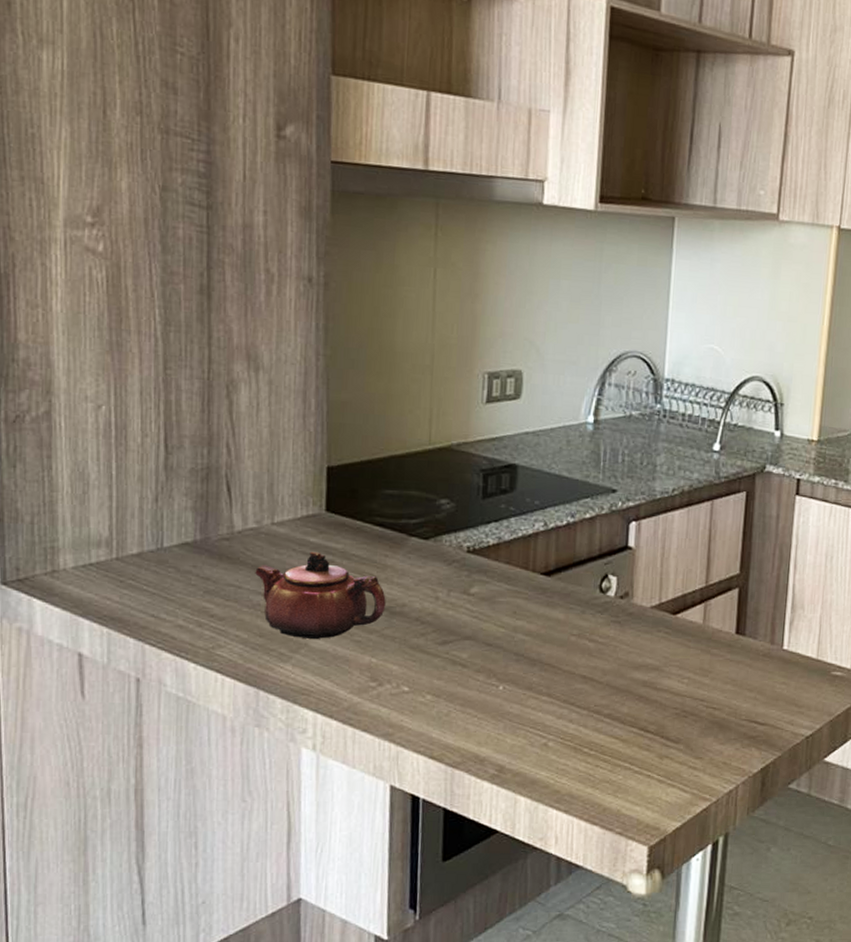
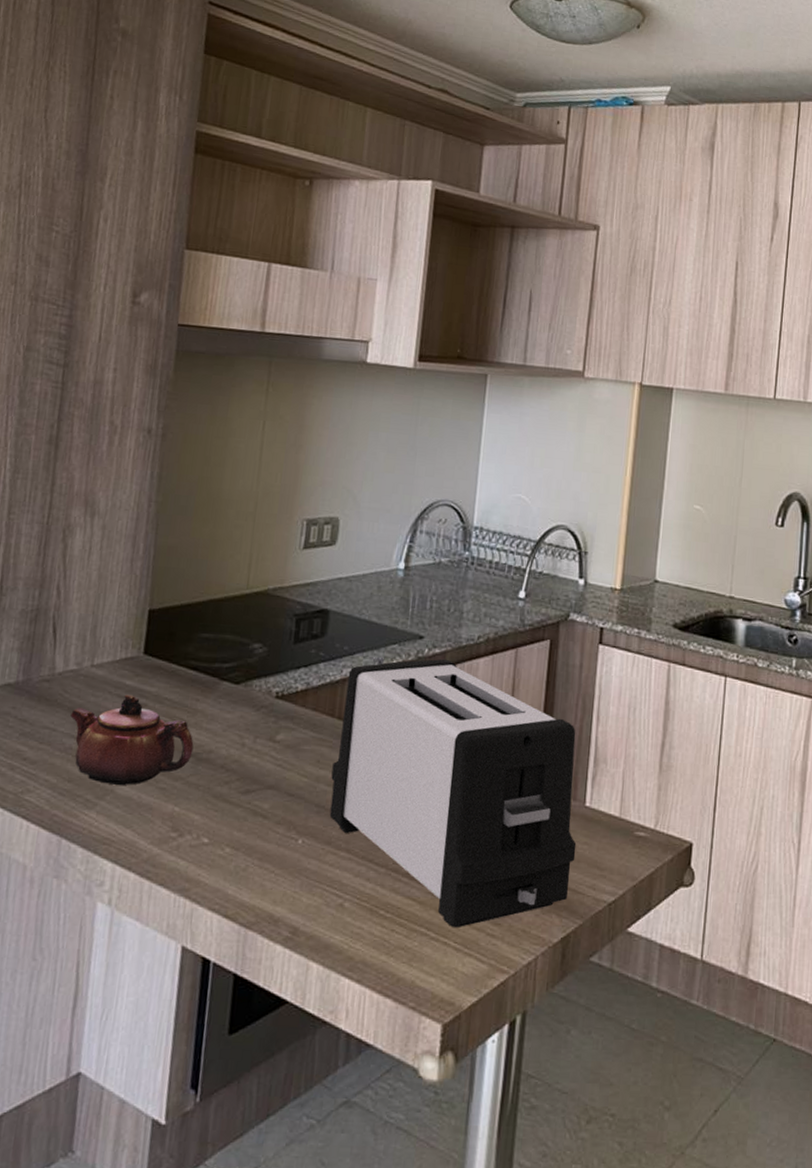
toaster: none [528,511,775,763] -> present [329,658,577,928]

